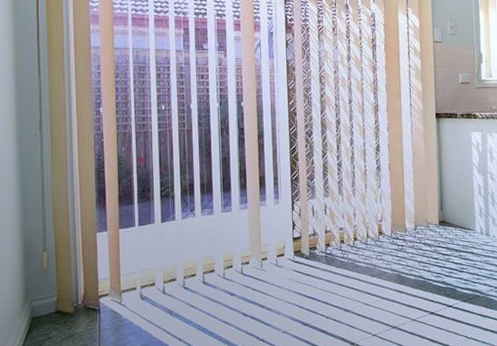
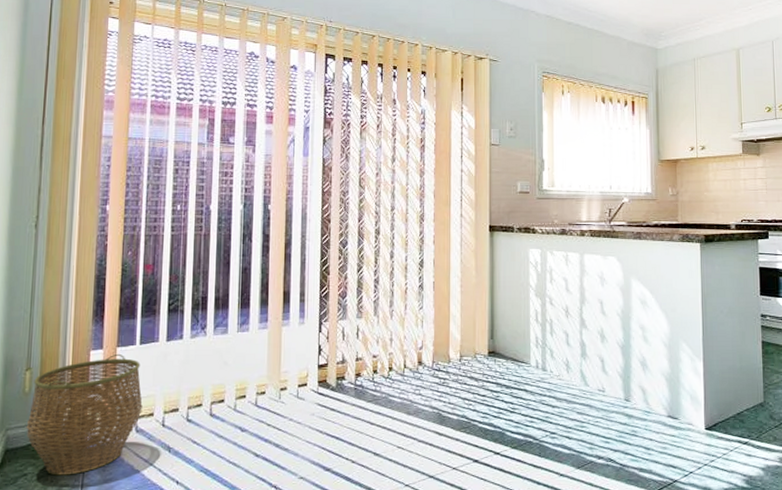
basket: none [47,234,145,338] -> present [26,353,143,476]

